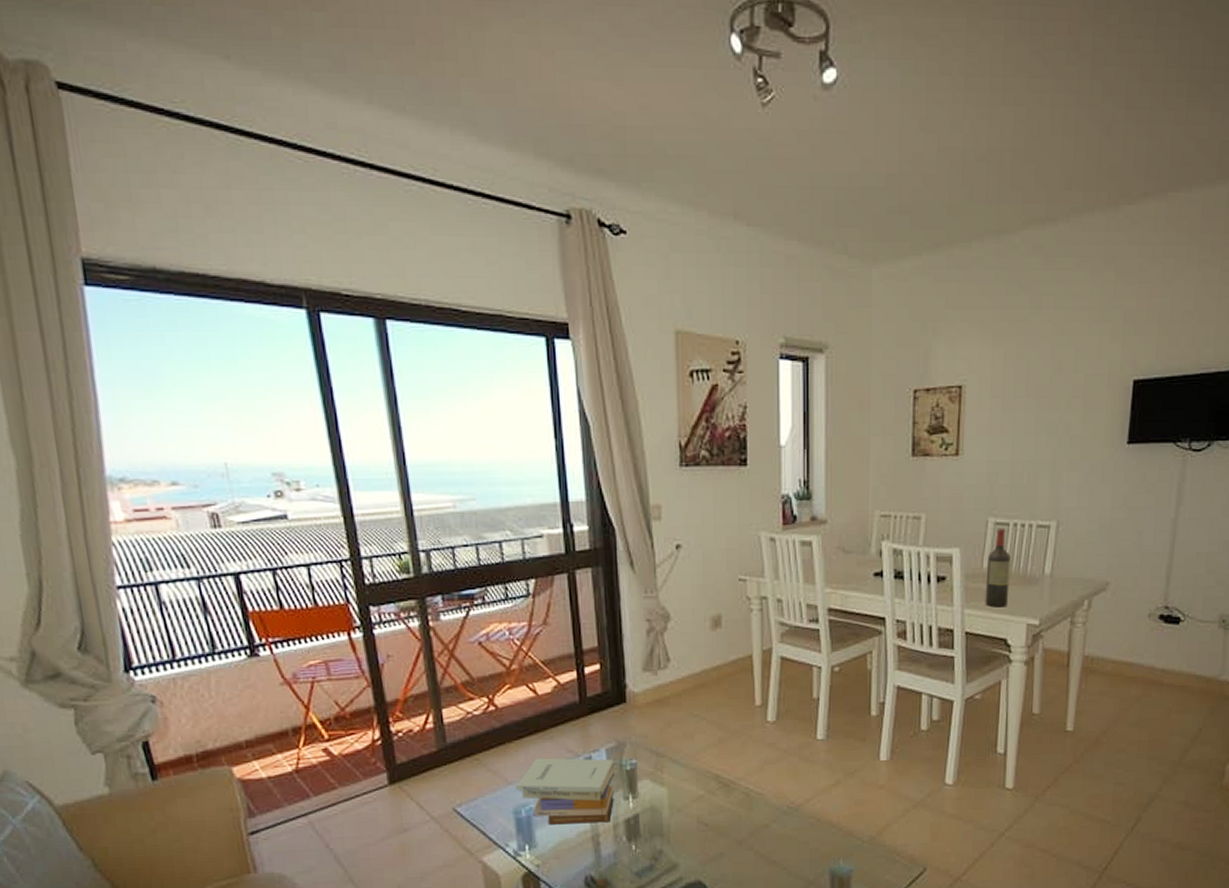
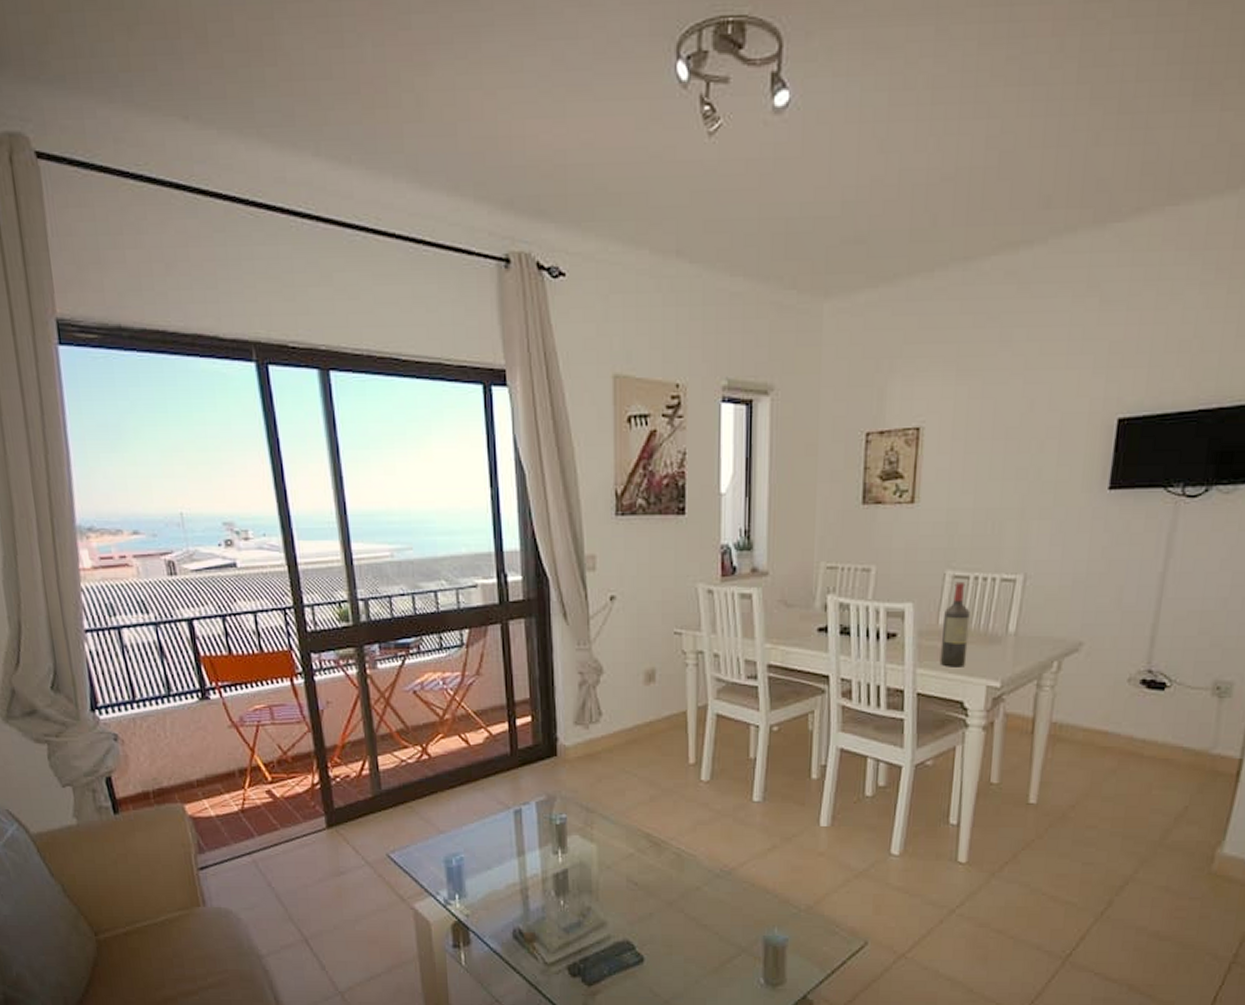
books: present [516,757,615,825] -> none [447,808,545,876]

